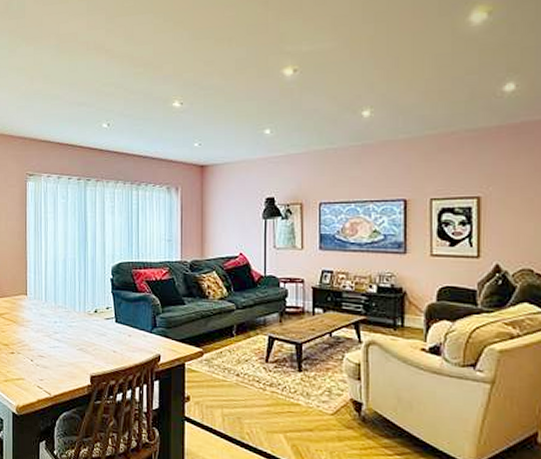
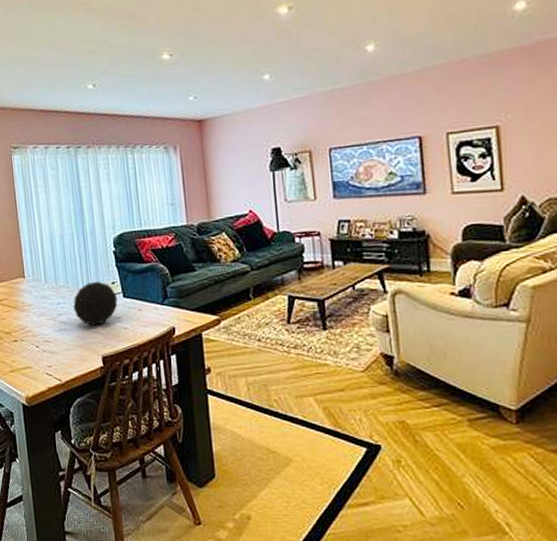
decorative orb: none [69,305,110,346] -> present [73,281,118,325]

